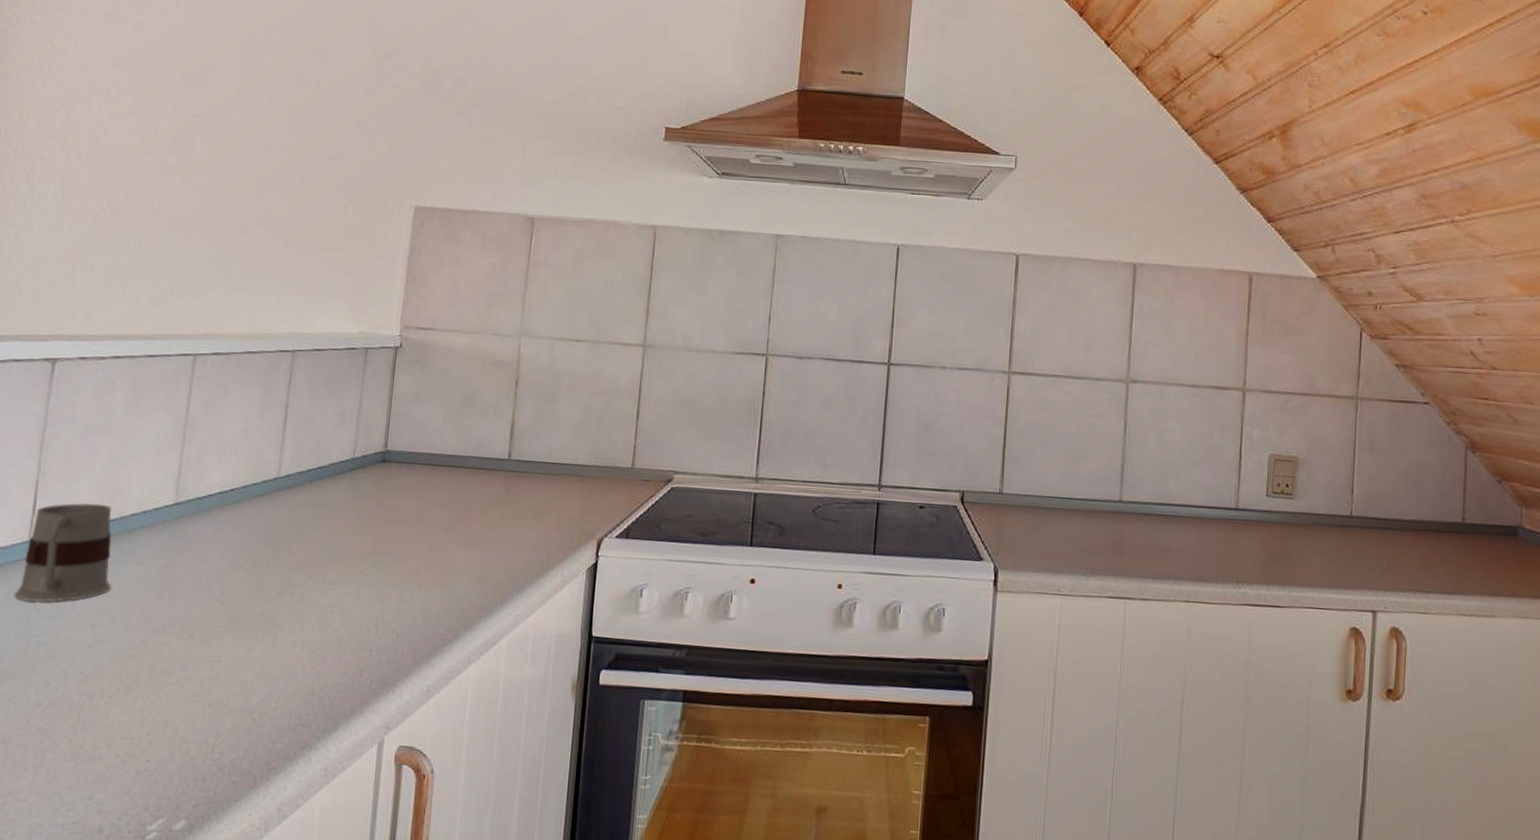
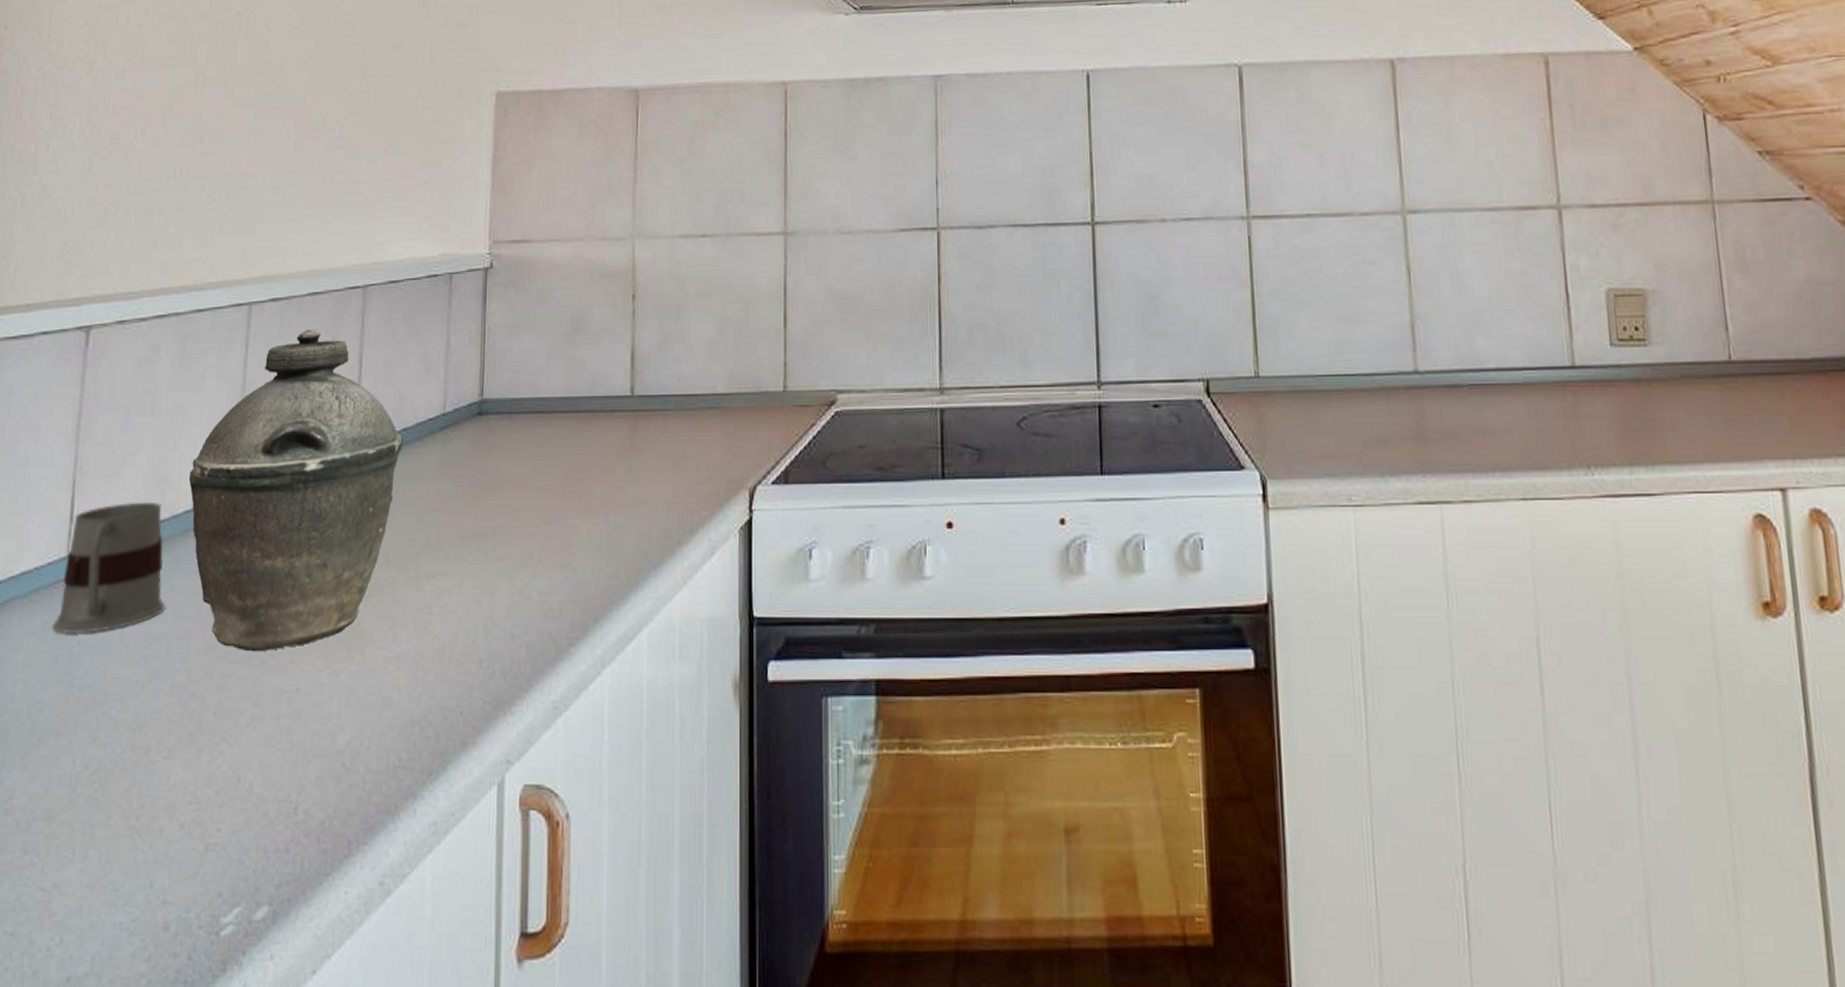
kettle: none [135,381,319,629] -> present [188,330,405,652]

